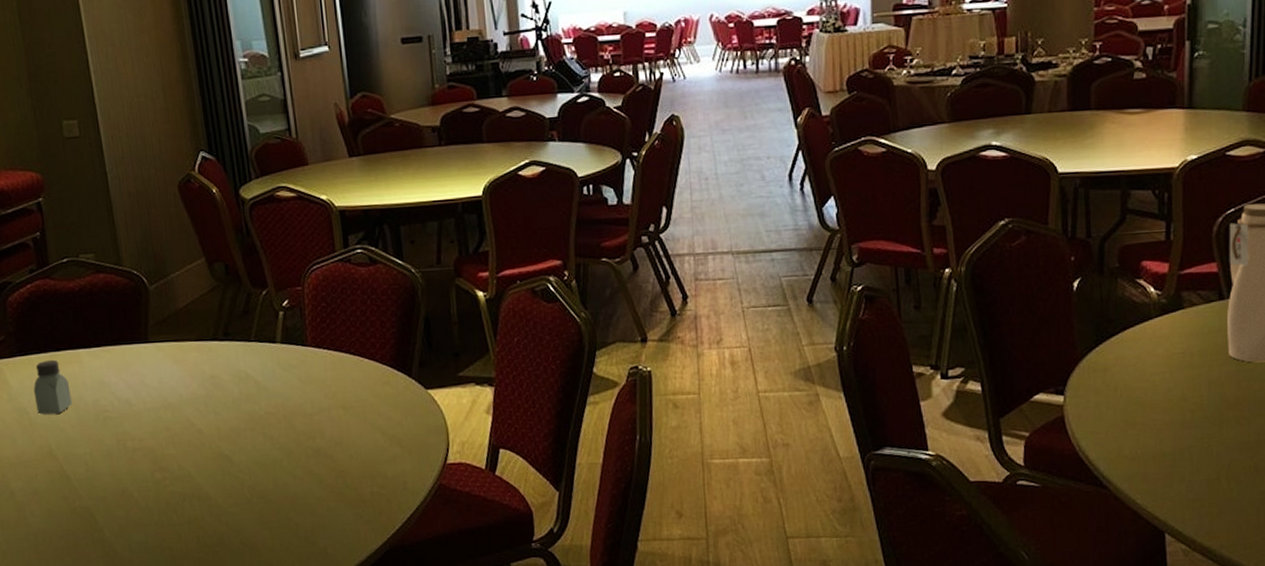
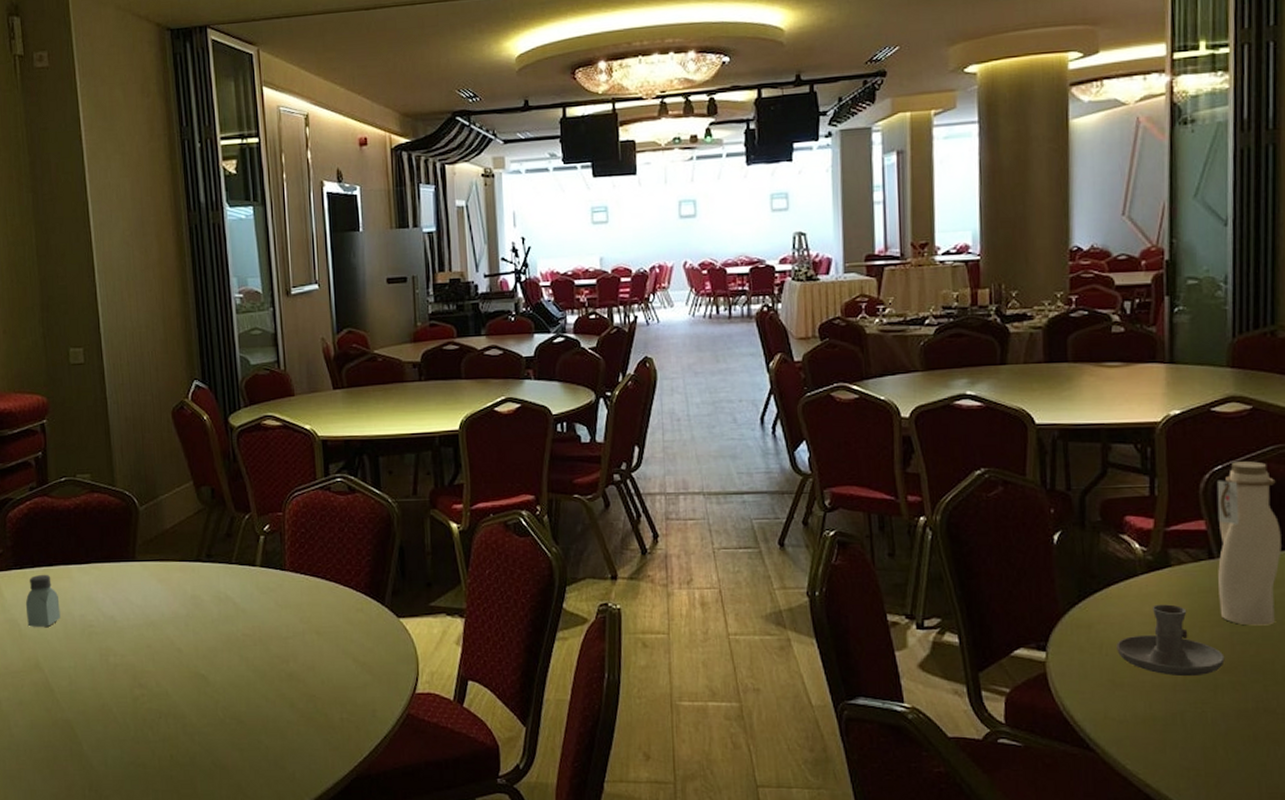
candle holder: none [1130,345,1231,414] -> present [1116,604,1225,677]

